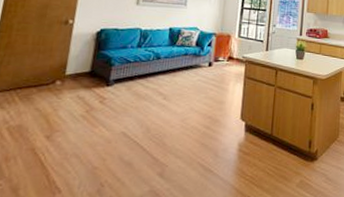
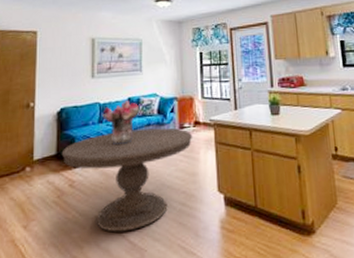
dining table: none [95,57,226,148] -> present [61,128,193,232]
bouquet: none [142,29,179,70] -> present [102,99,139,146]

